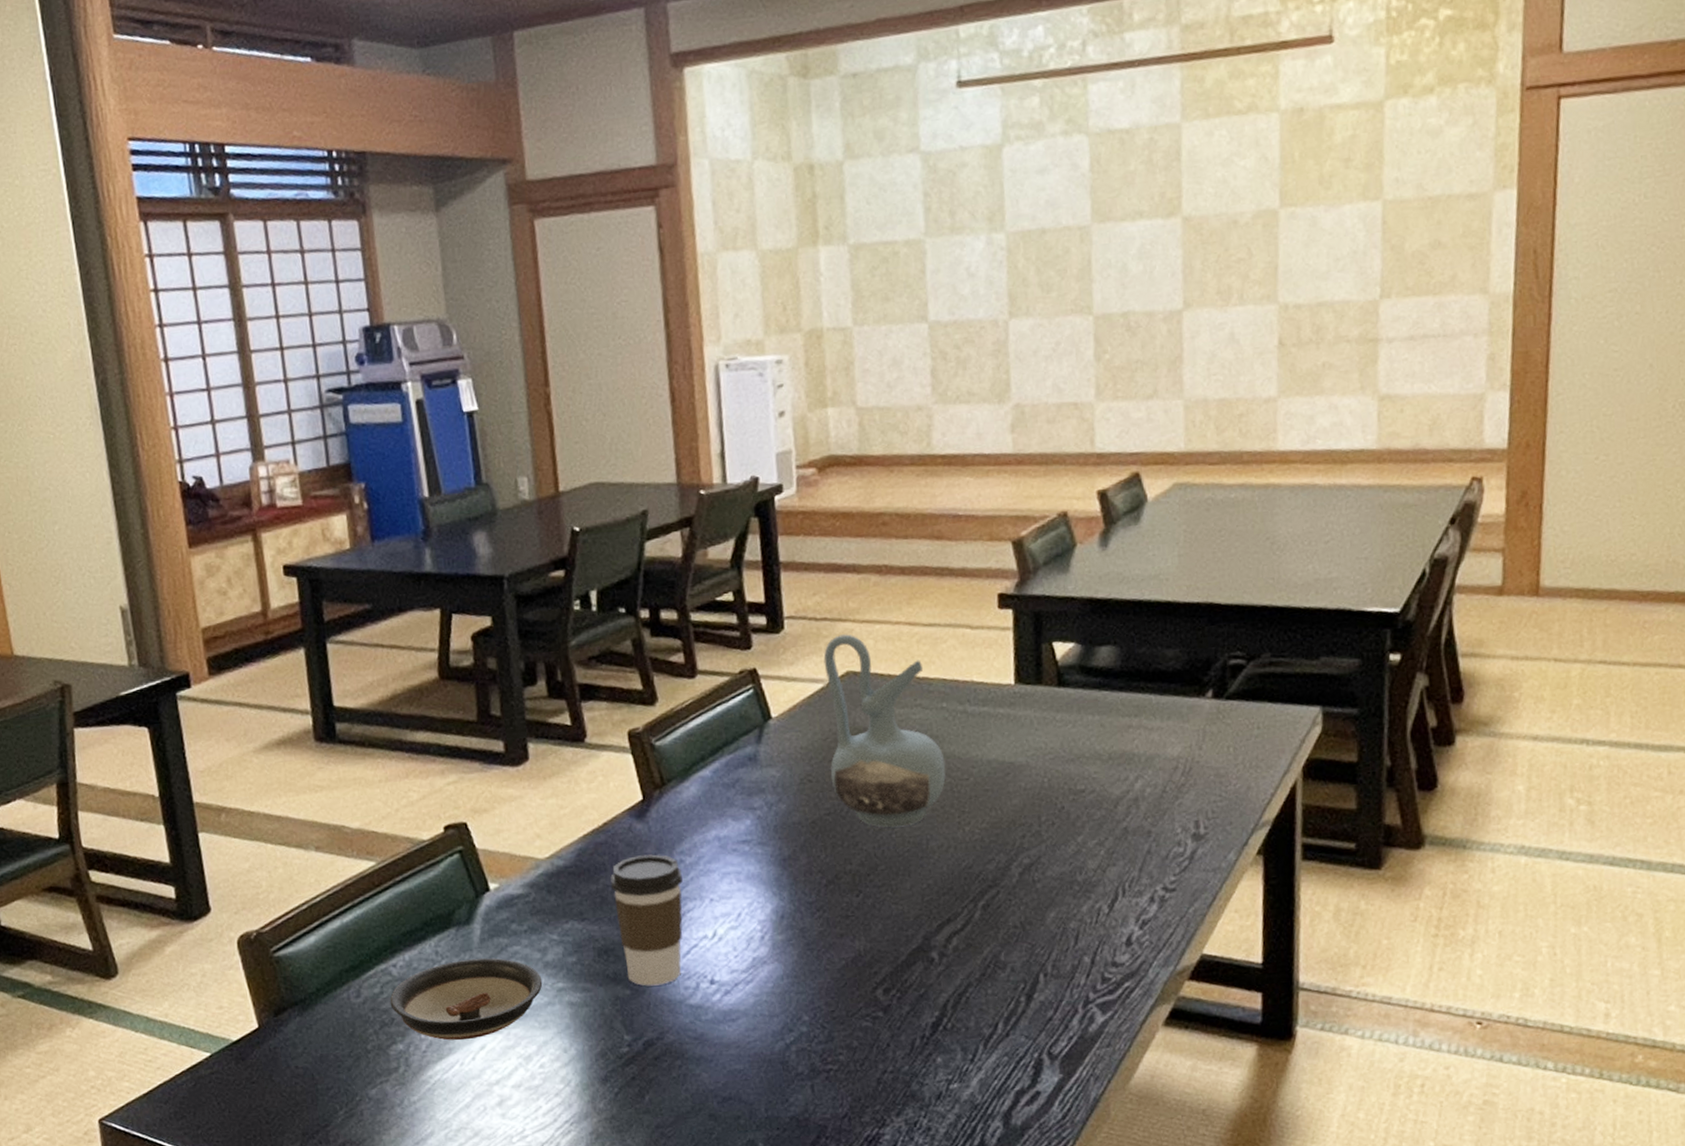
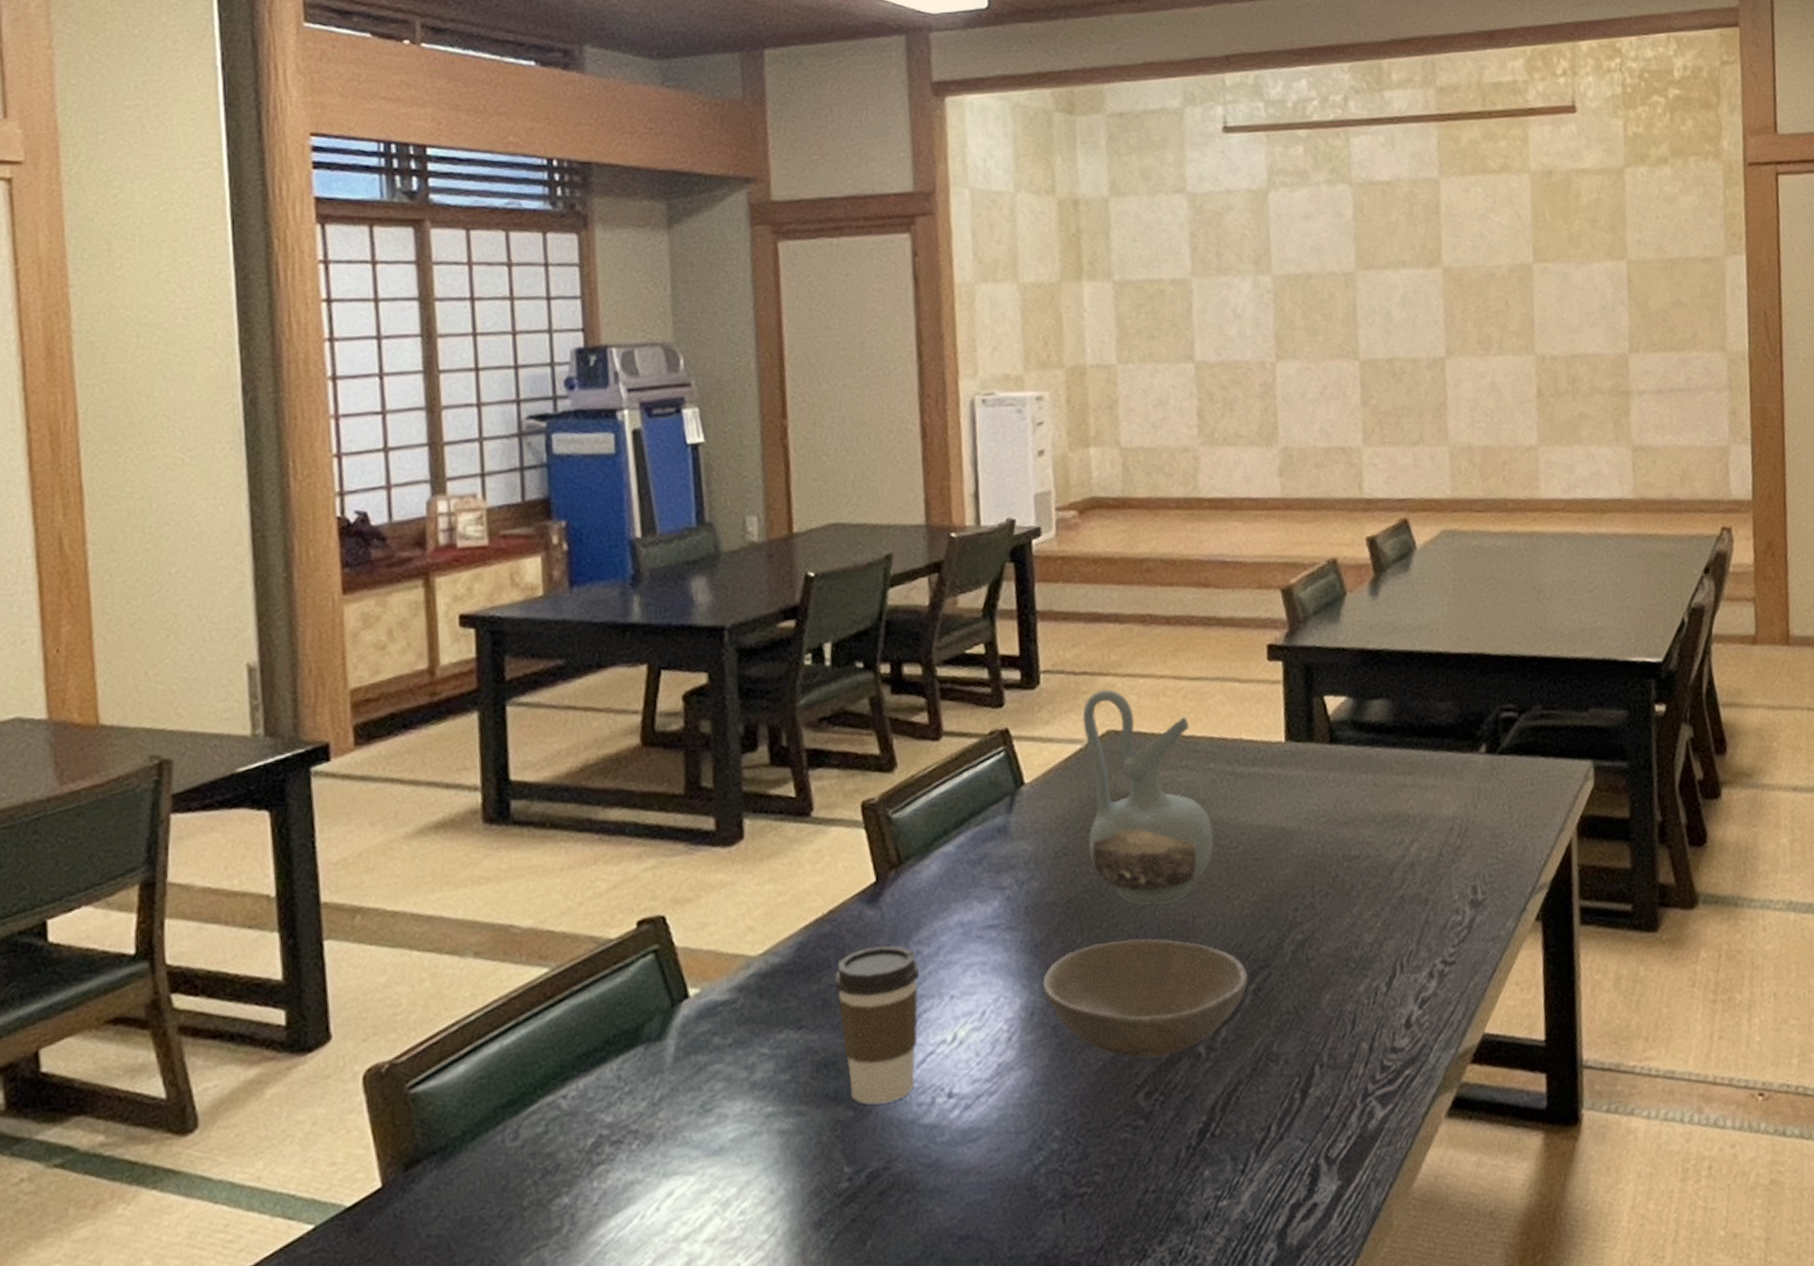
saucer: present [389,958,543,1040] -> none [555,1080,748,1188]
soup bowl: none [791,857,978,960] -> present [1043,938,1249,1058]

